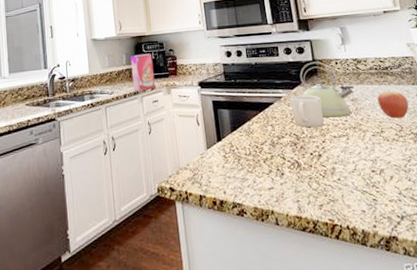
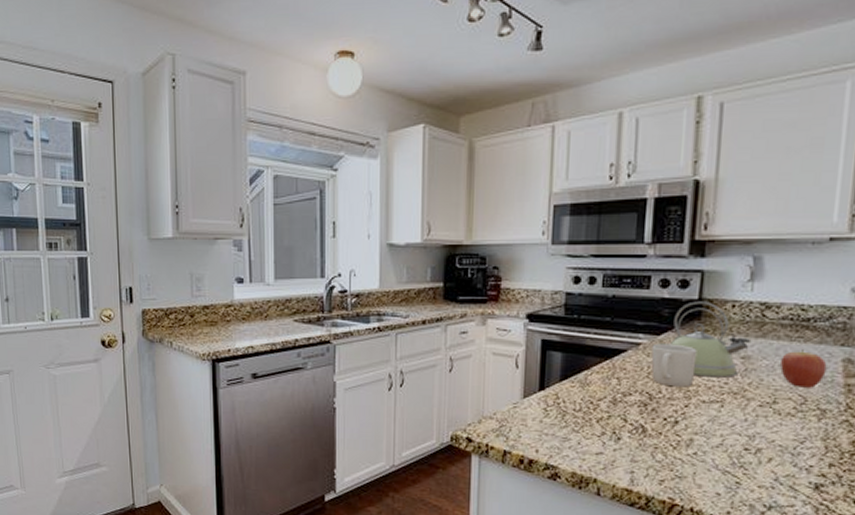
cereal box: present [130,53,156,92] -> none [436,269,468,318]

